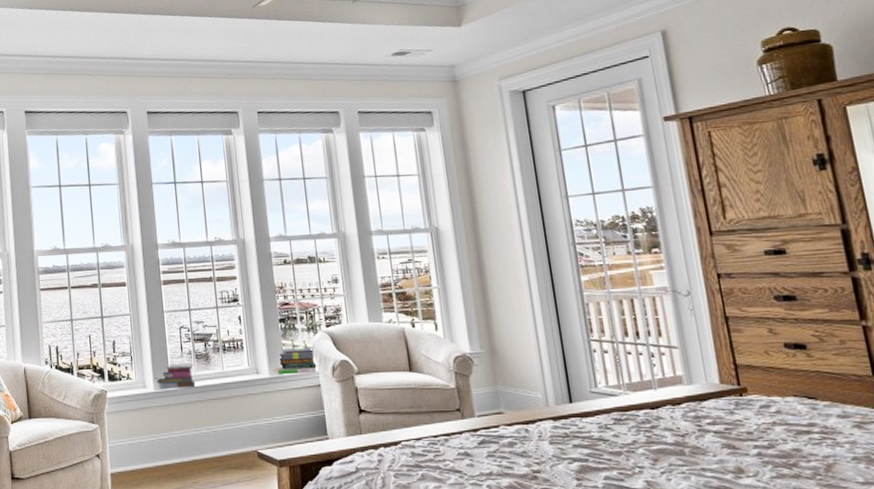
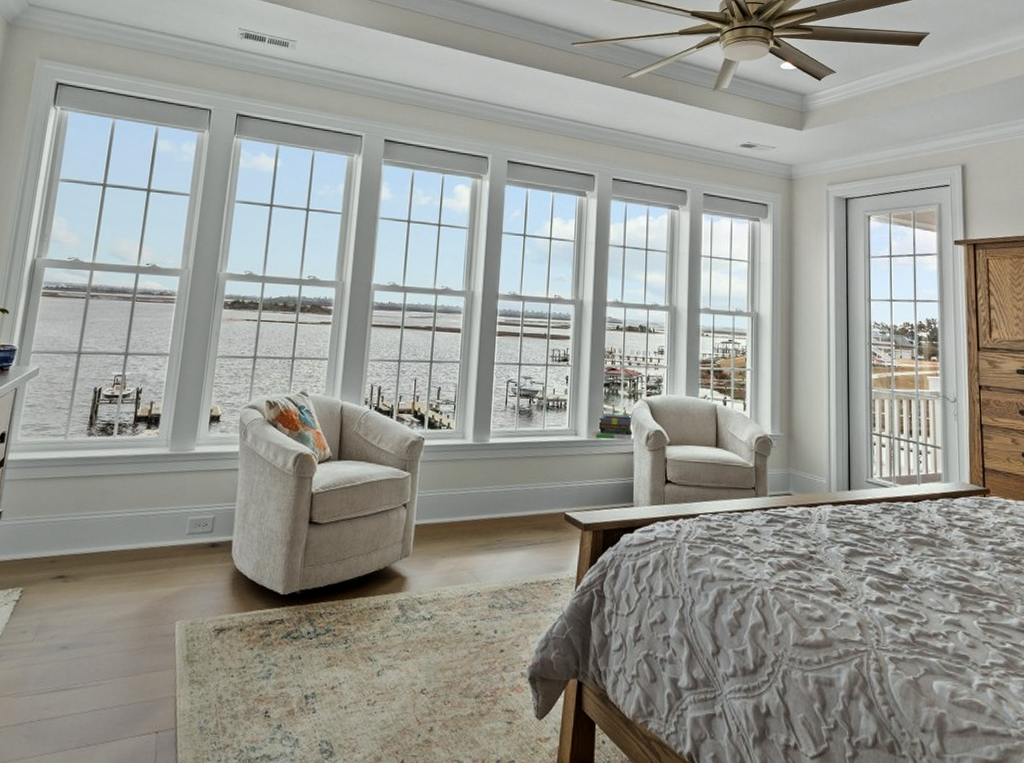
books: present [155,362,196,390] -> none [475,416,516,444]

